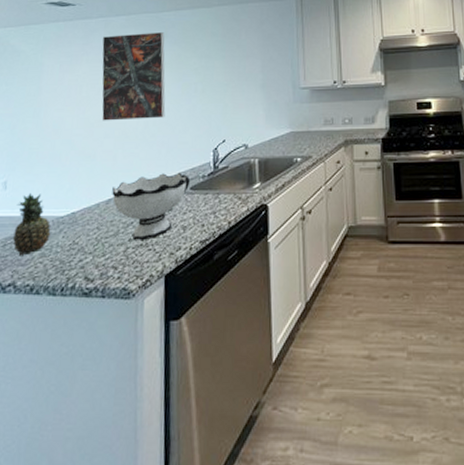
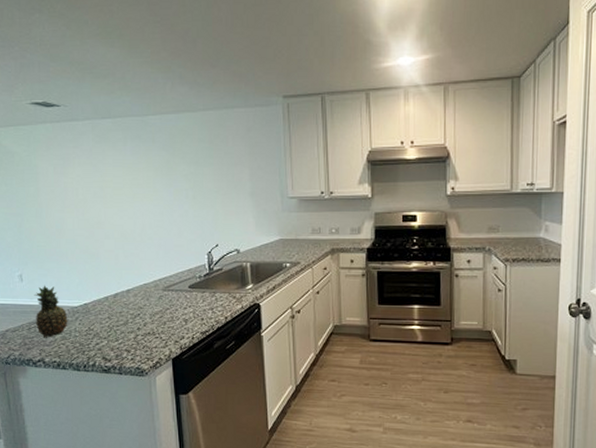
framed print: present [102,32,166,121] -> none [92,137,160,223]
bowl: present [112,173,191,240] -> none [118,273,188,329]

